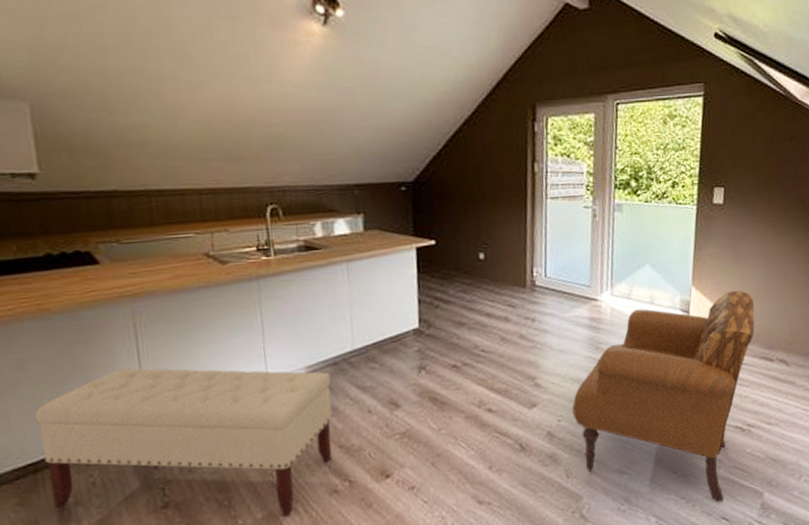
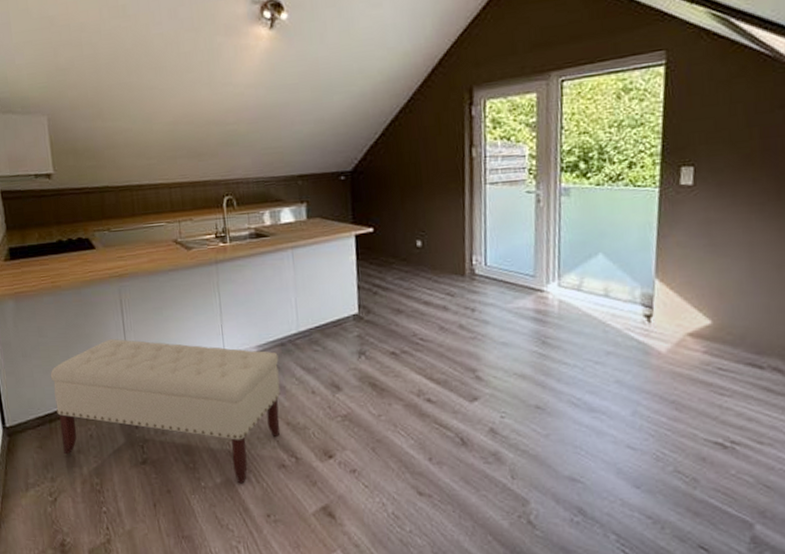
armchair: present [572,290,755,503] -> none [516,284,738,528]

